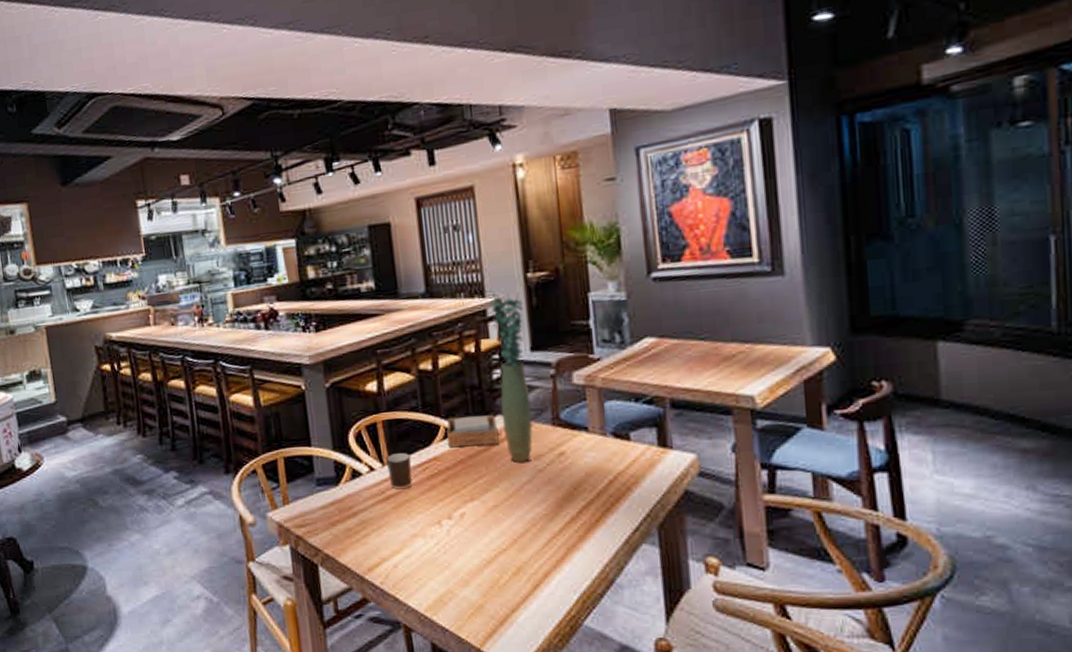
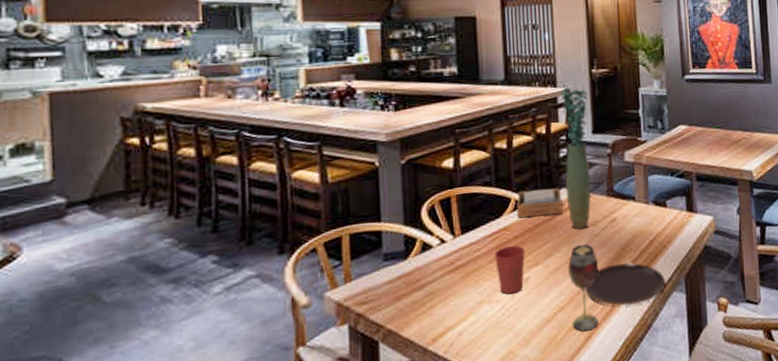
mug: present [385,452,412,490] -> none [457,224,483,260]
cup: none [426,477,459,530] -> present [495,245,525,295]
wineglass: none [508,480,548,579] -> present [568,244,599,332]
plate: none [531,504,632,556] -> present [586,262,666,306]

